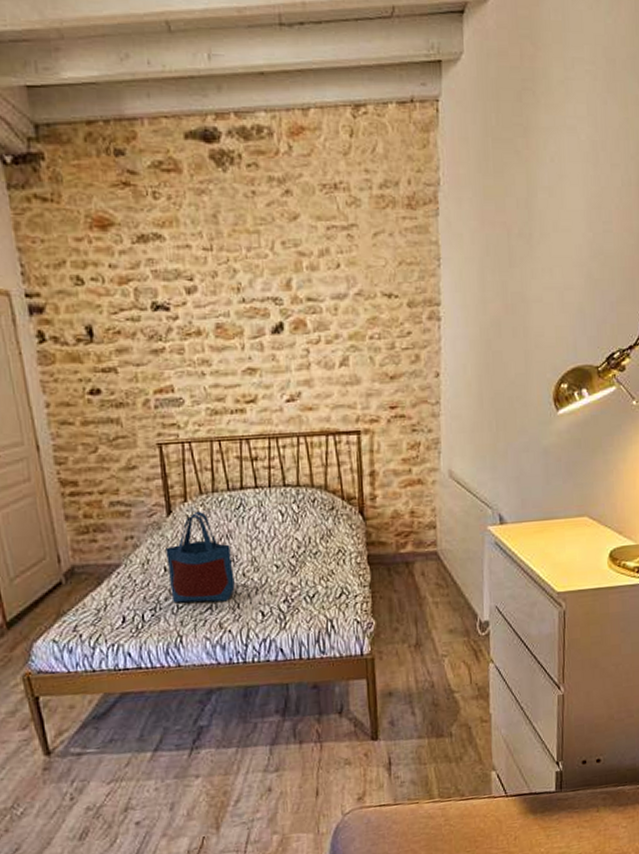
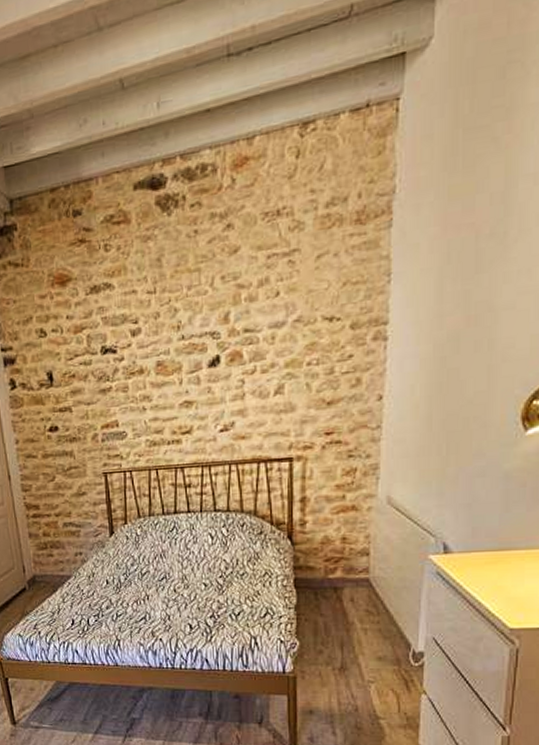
tote bag: present [166,511,235,604] -> none [108,532,167,614]

